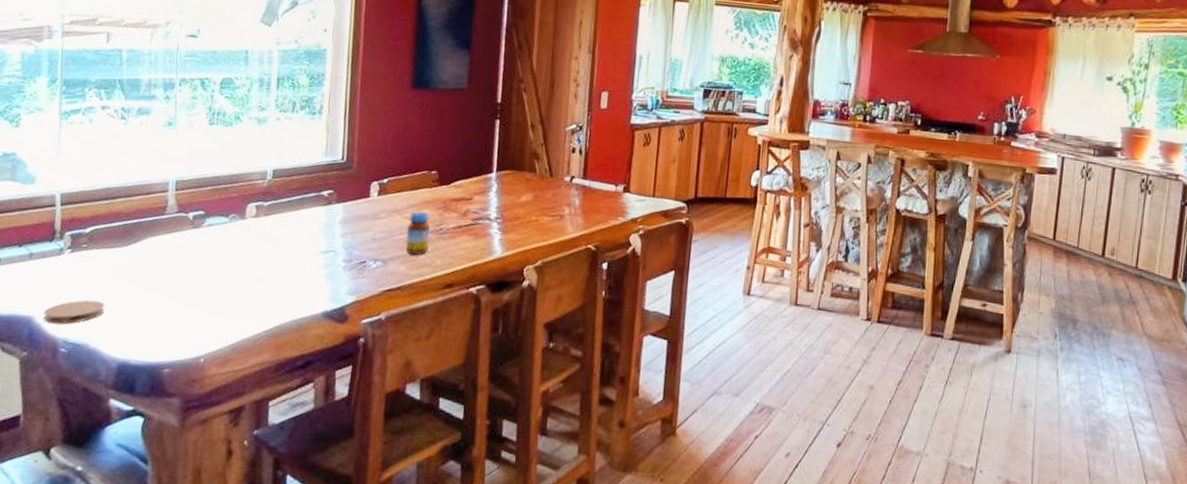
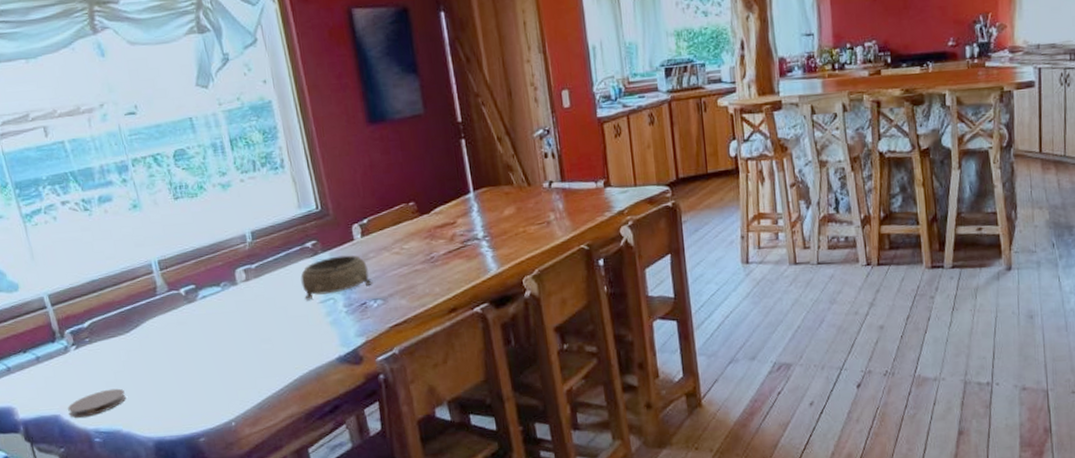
decorative bowl: none [307,209,377,249] -> present [300,255,372,301]
jar: present [405,211,430,255] -> none [397,244,425,287]

